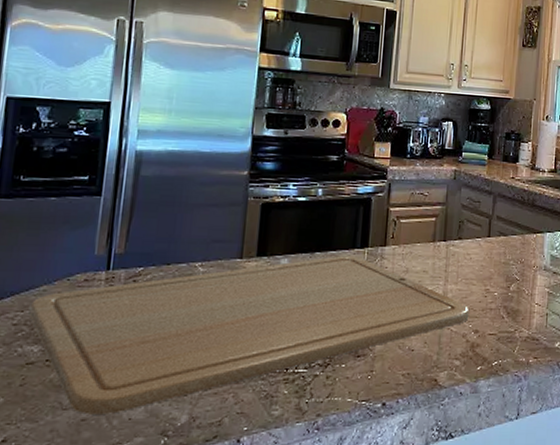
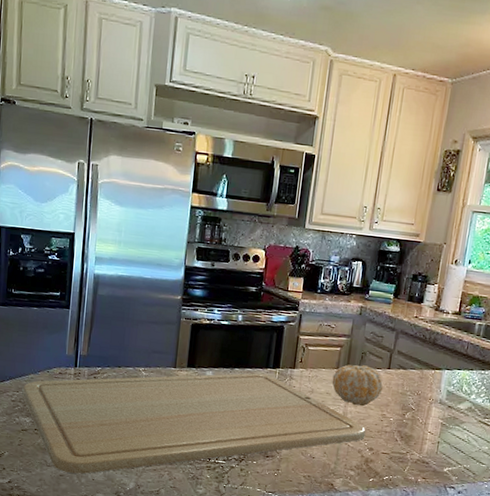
fruit: none [428,235,485,283] -> present [332,364,384,407]

